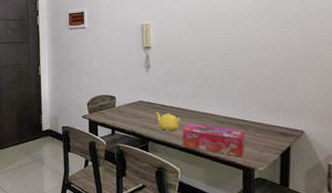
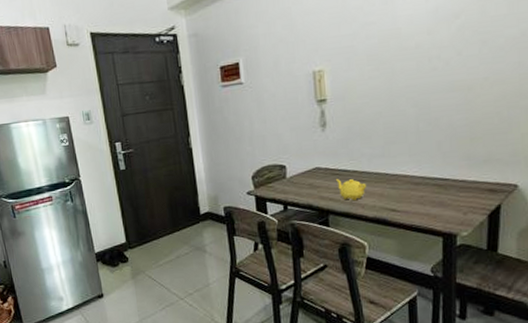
tissue box: present [182,123,245,157] -> none [369,188,446,223]

